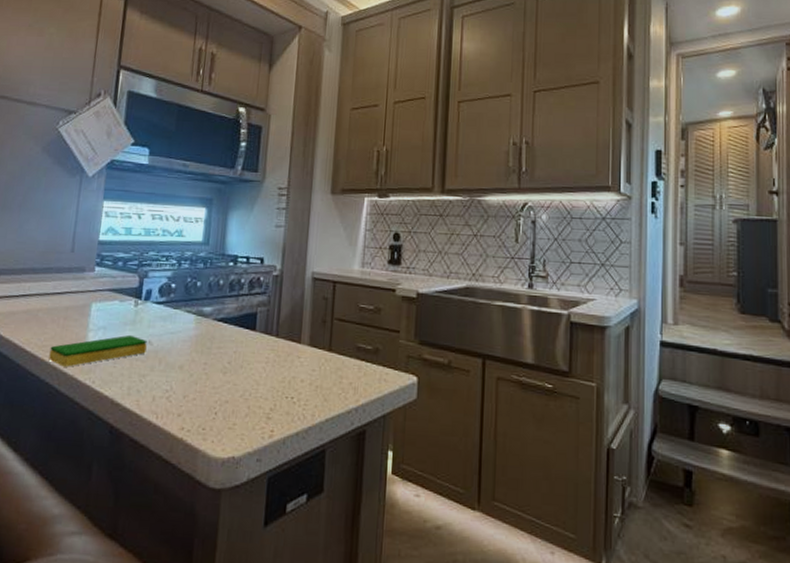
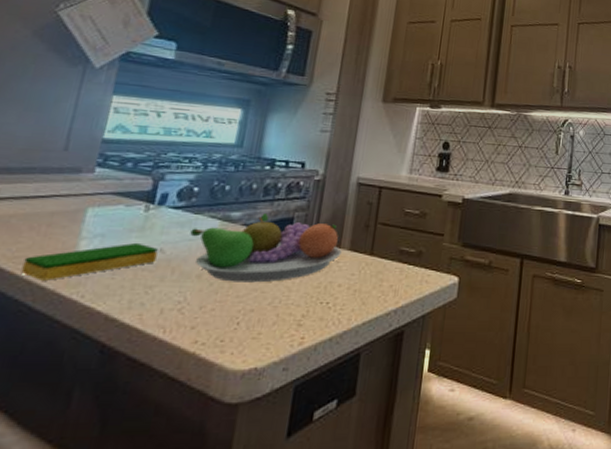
fruit bowl: none [171,309,302,375] -> present [190,213,342,283]

